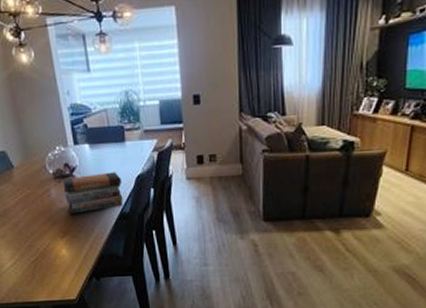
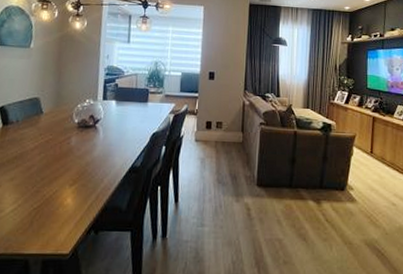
book stack: present [63,172,123,214] -> none [82,127,138,163]

